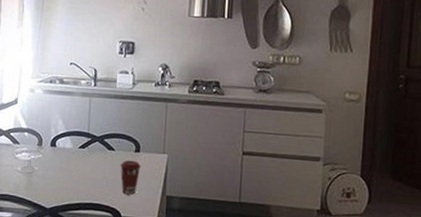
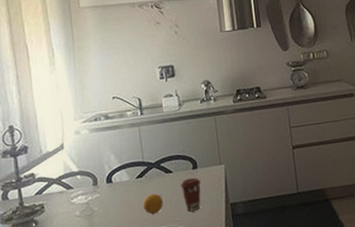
fruit: none [80,167,101,188] -> present [143,193,163,215]

